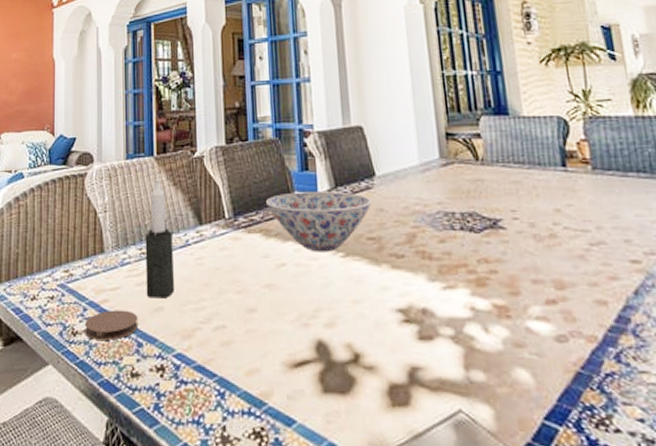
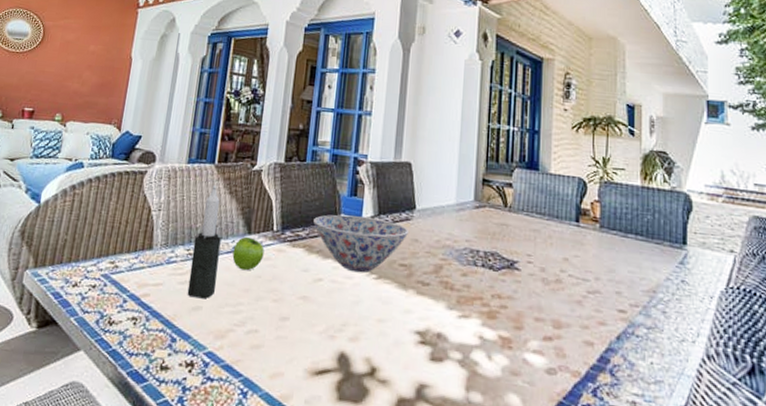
coaster: present [84,310,138,340] -> none [121,304,176,333]
fruit: none [186,228,219,264] -> present [232,236,265,271]

